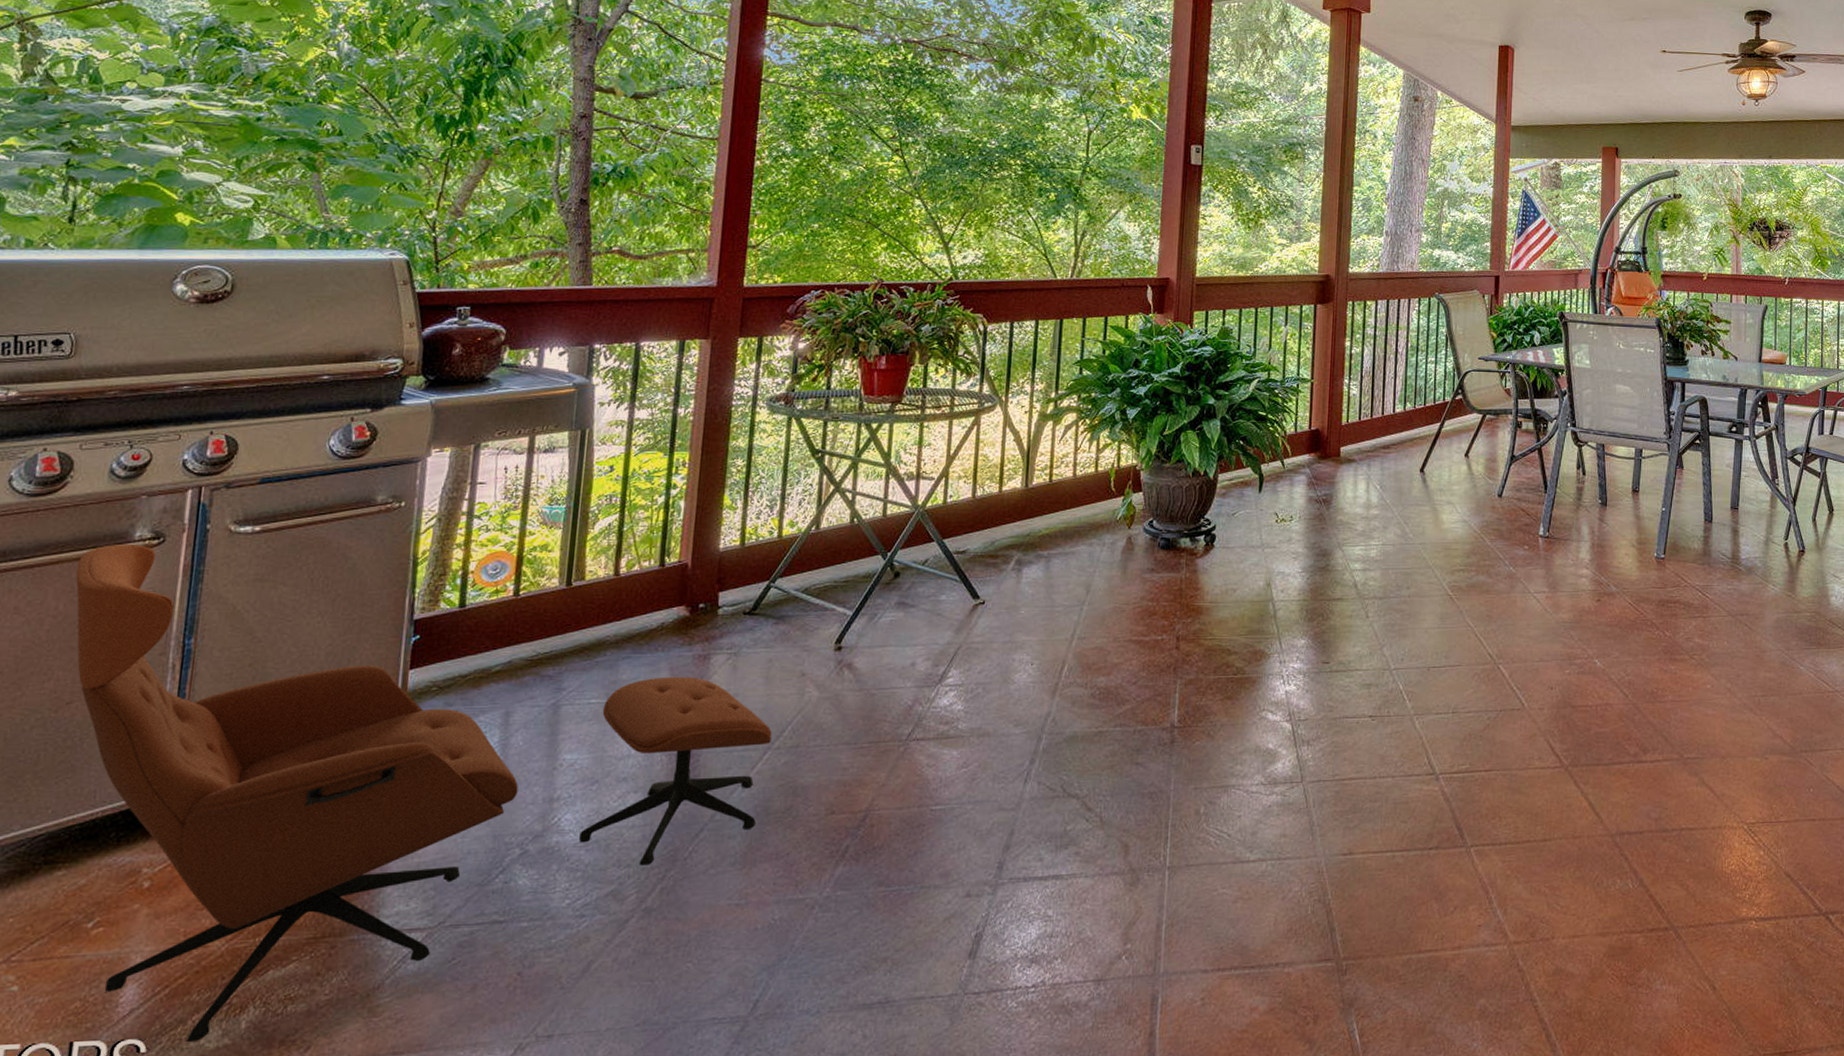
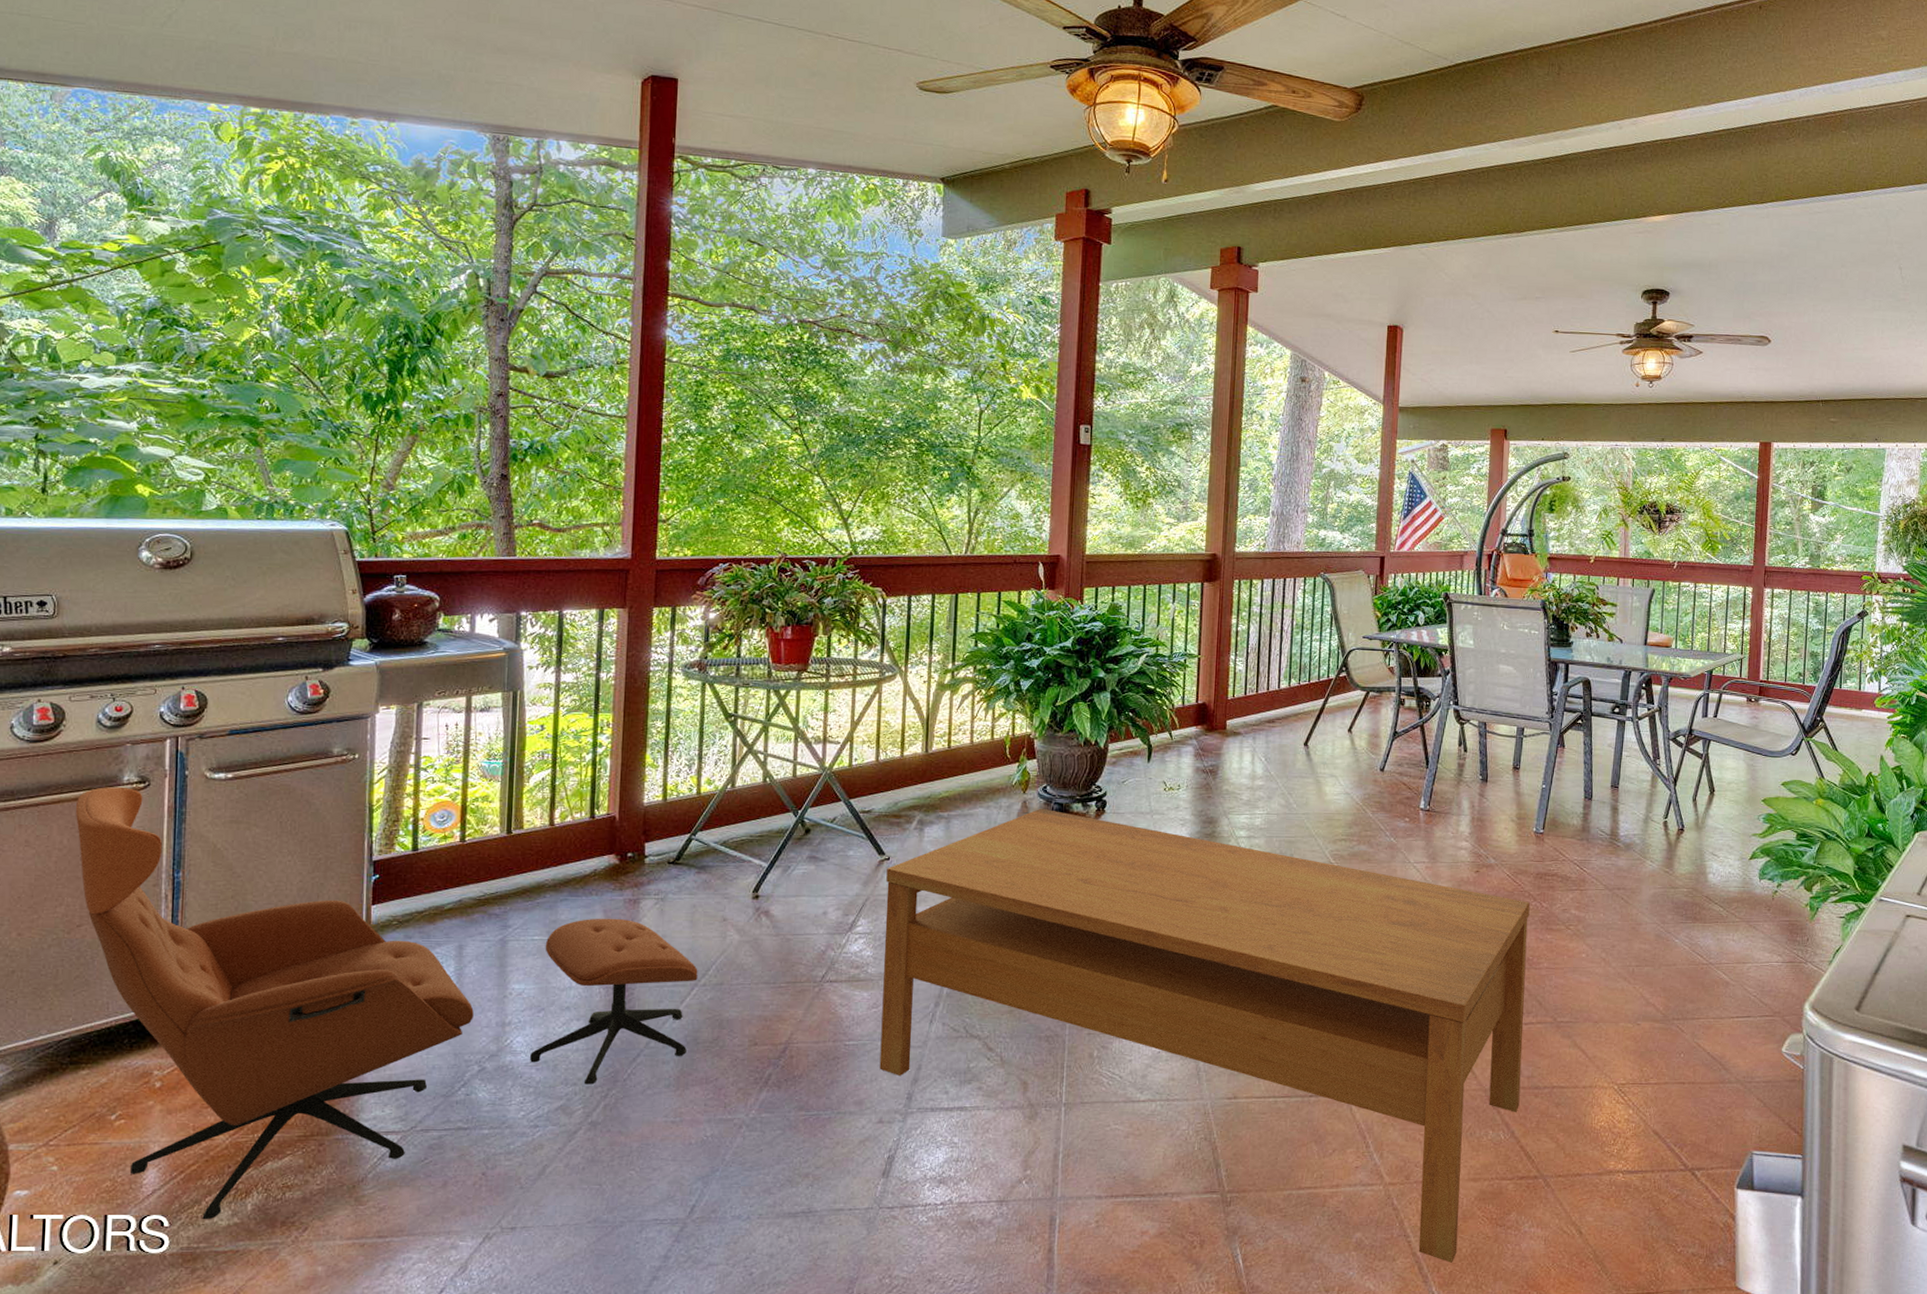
coffee table: none [968,544,1653,1028] -> present [879,808,1530,1263]

